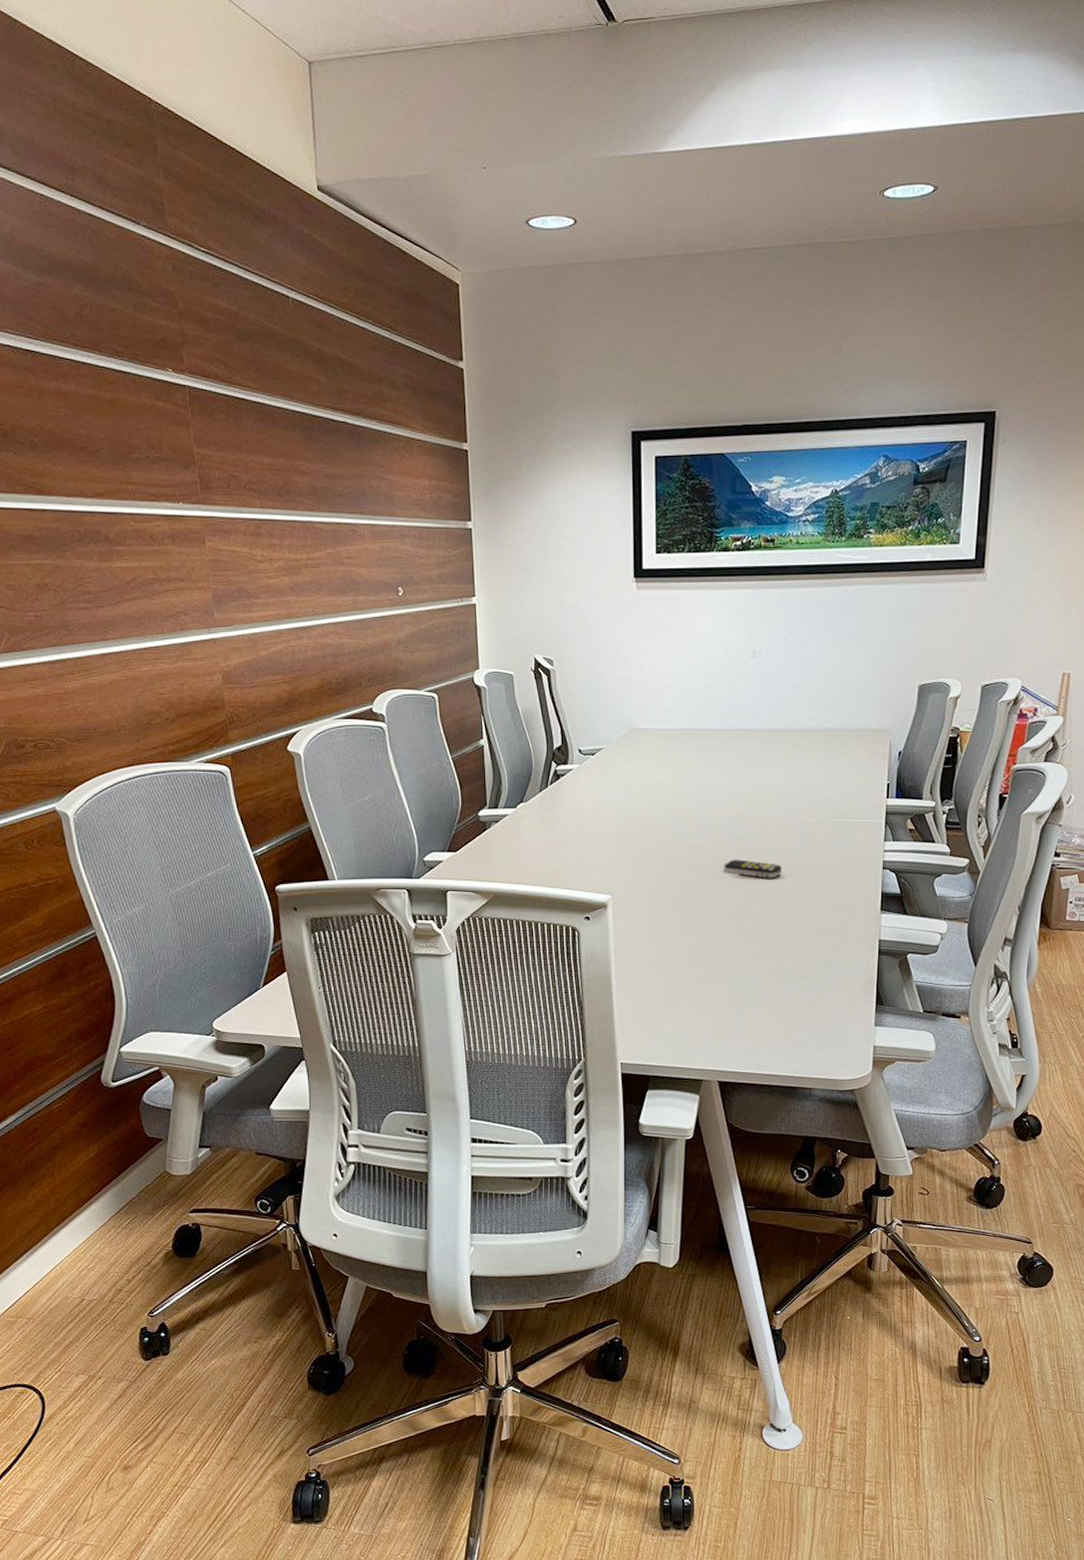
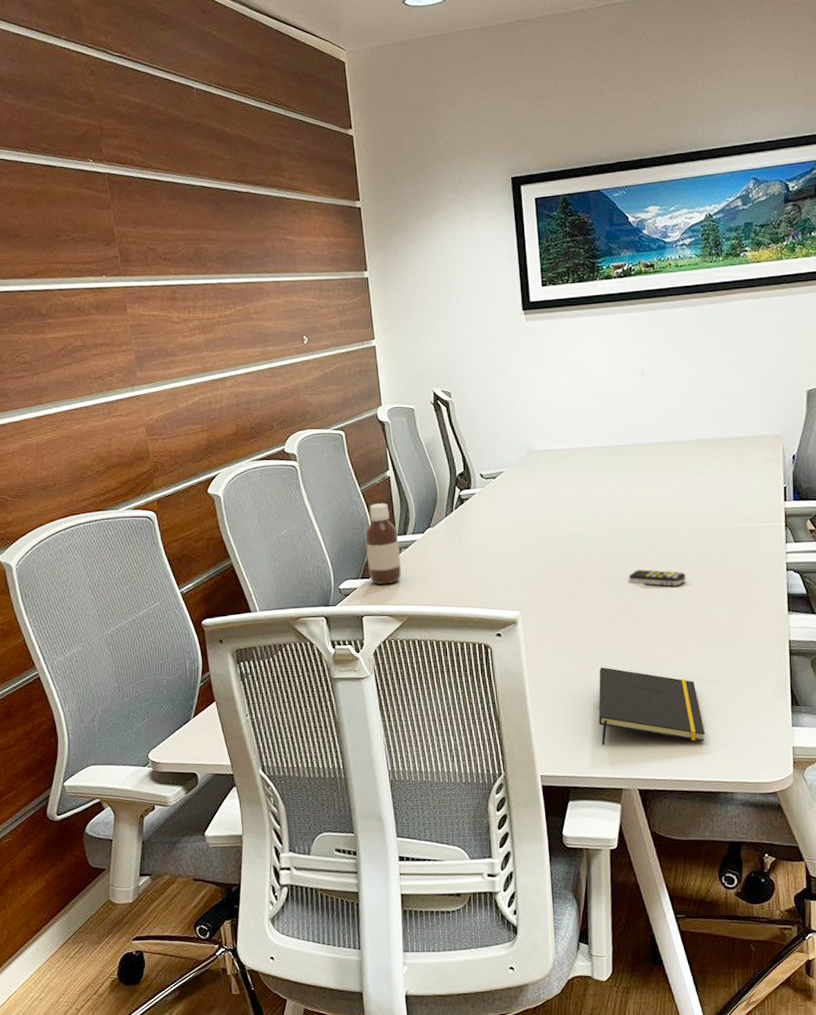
bottle: none [454,773,491,860] -> present [365,503,402,585]
notepad: none [683,957,788,1037] -> present [598,667,705,746]

